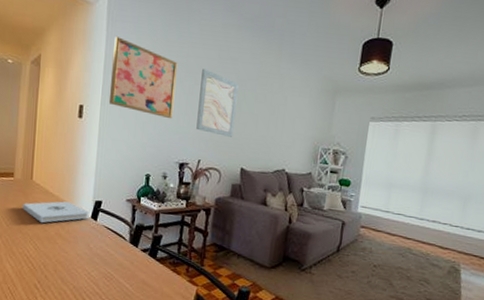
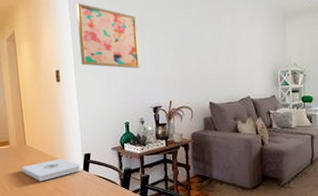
wall art: present [196,68,239,137] -> none [159,17,198,76]

